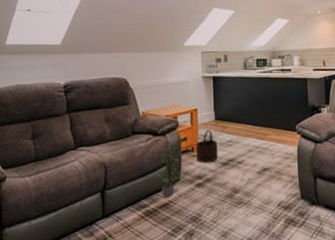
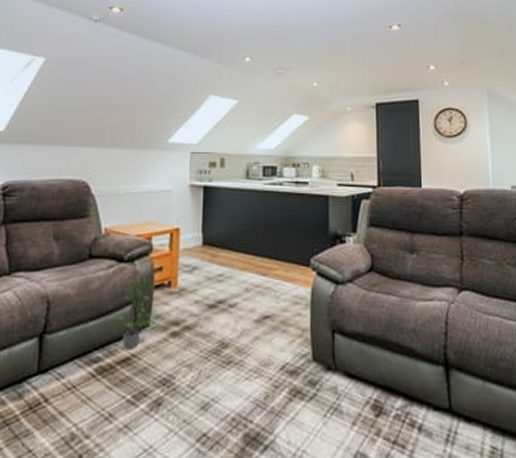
wooden bucket: present [196,130,218,163] -> none [174,258,203,304]

